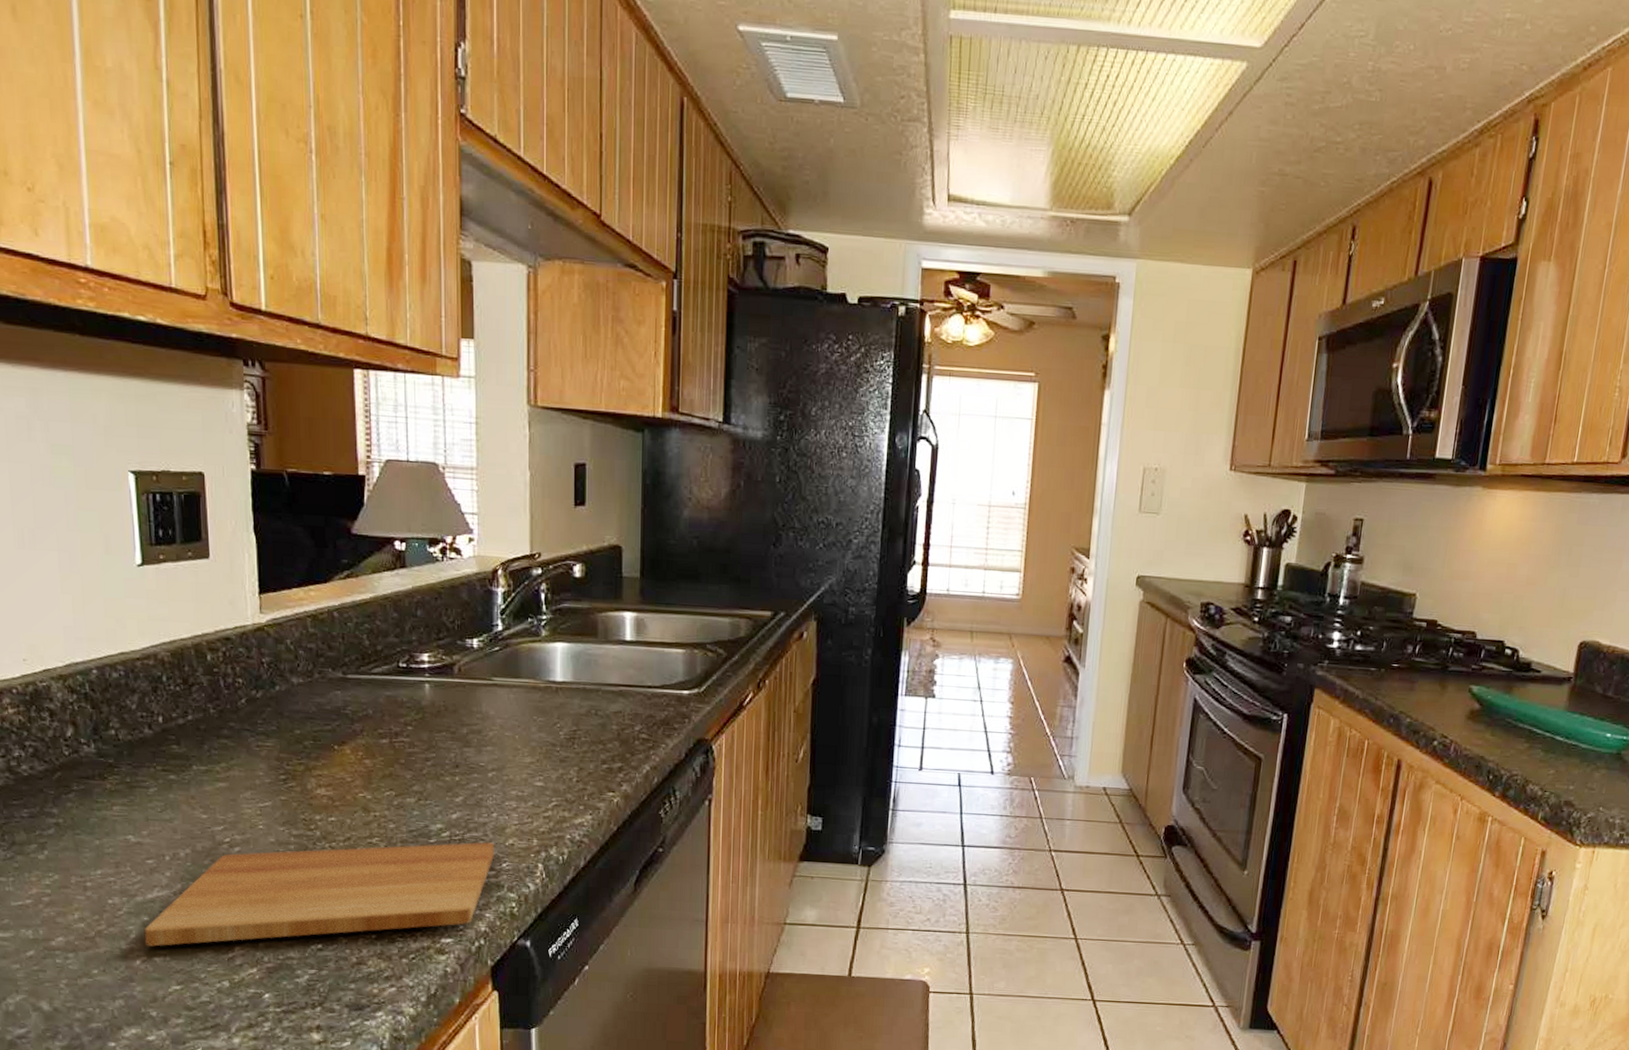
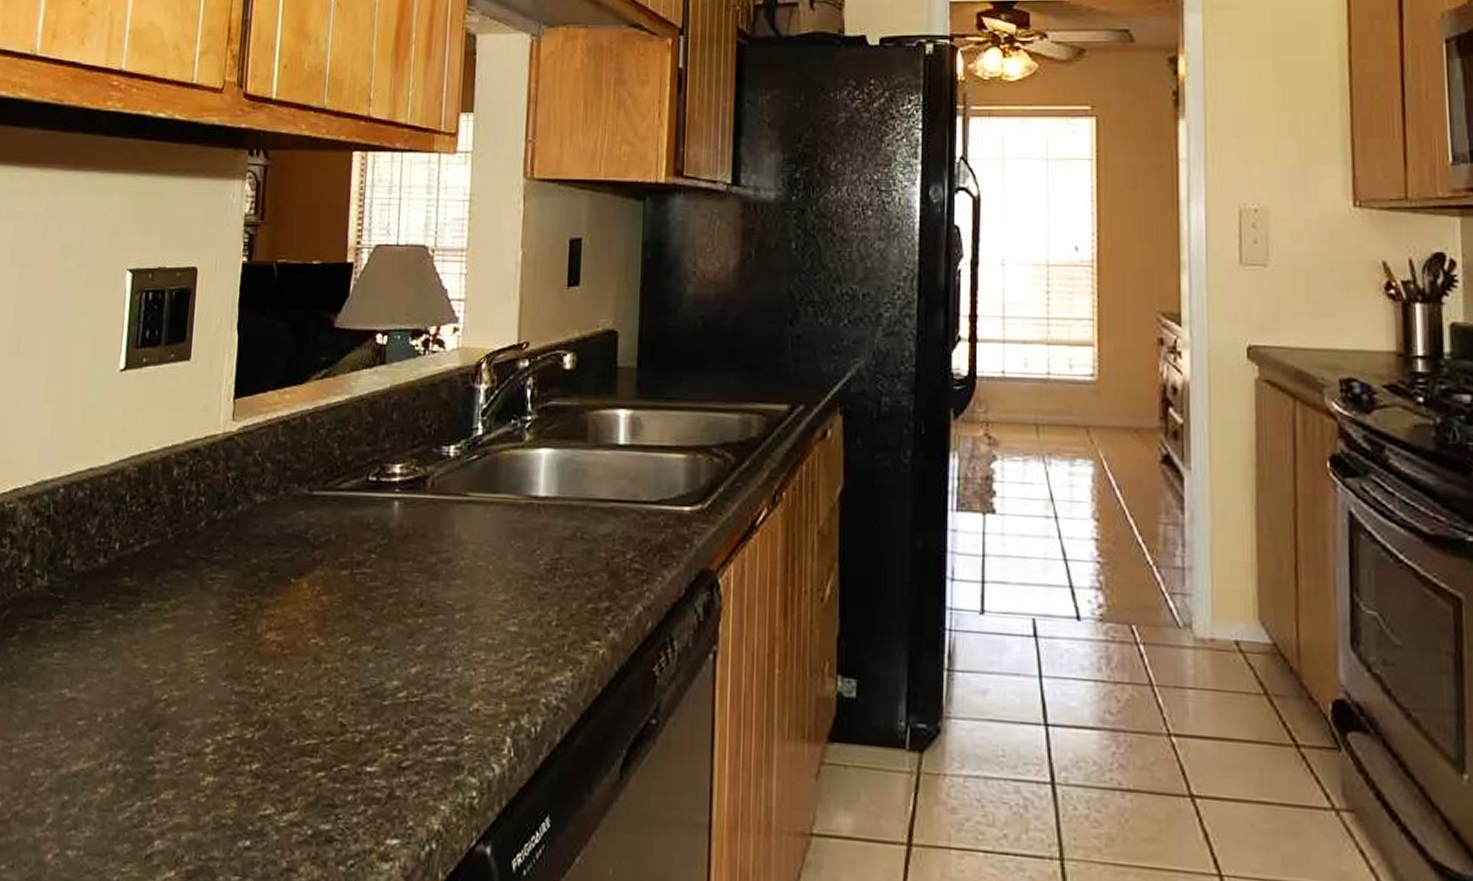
cutting board: present [144,842,494,947] -> none [60,705,456,836]

